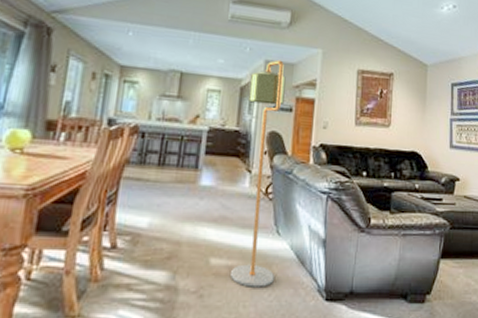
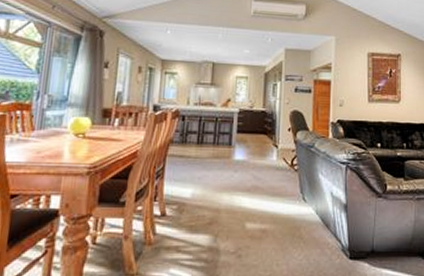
floor lamp: present [231,60,286,287] -> none [264,47,305,248]

